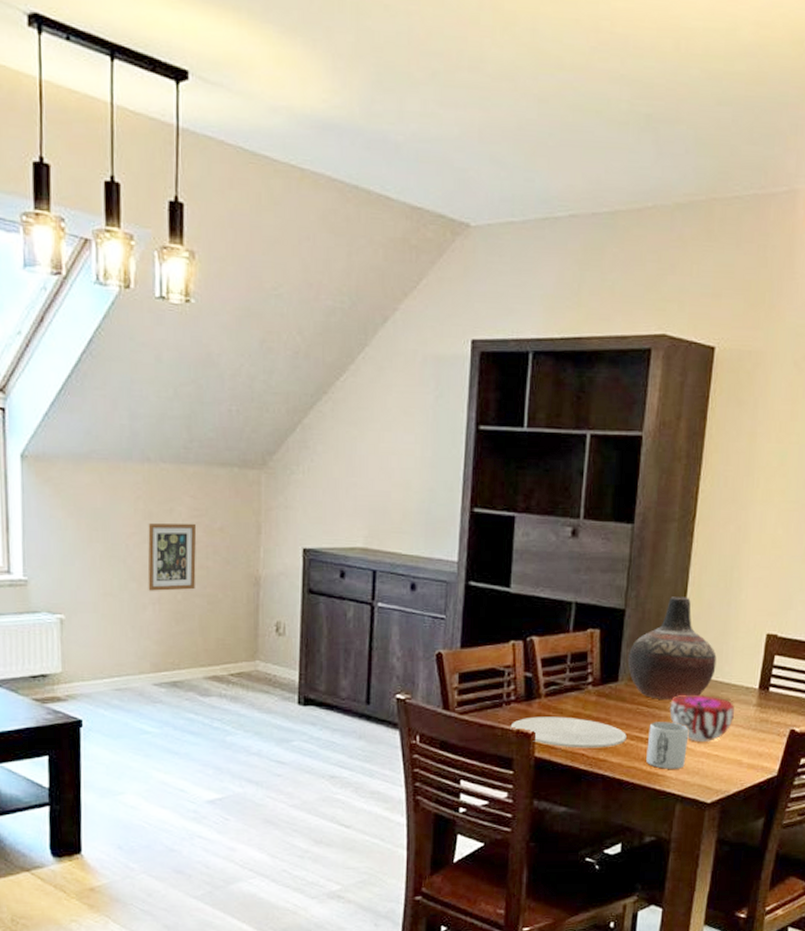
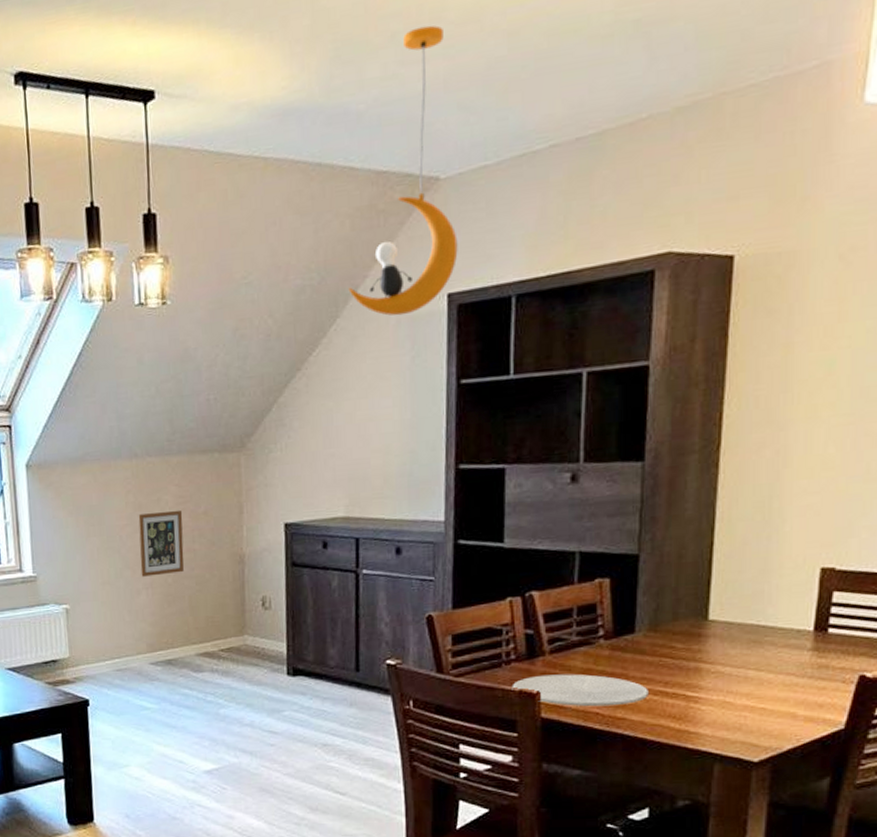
pendant lamp: none [378,72,483,354] -> present [348,25,458,316]
vase: present [627,596,717,701] -> none [645,534,756,651]
mug: present [646,722,689,769] -> none [674,673,726,726]
decorative bowl: present [669,695,734,741] -> none [700,642,783,694]

